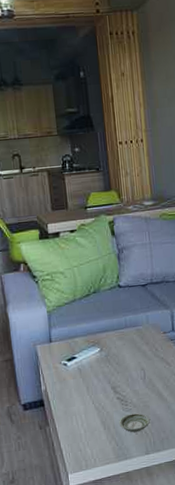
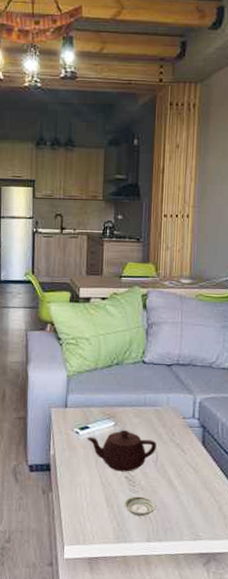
teapot: none [75,353,143,394] -> present [87,430,157,472]

